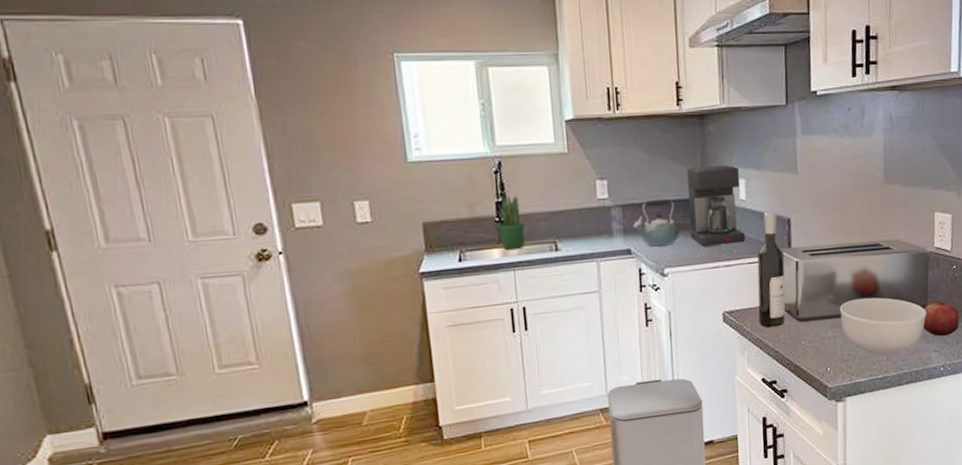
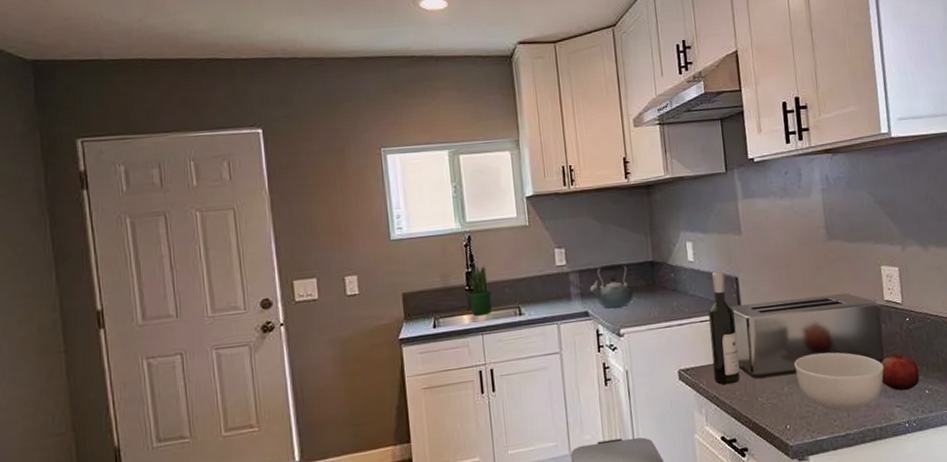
coffee maker: present [687,165,745,247] -> none [637,229,696,307]

